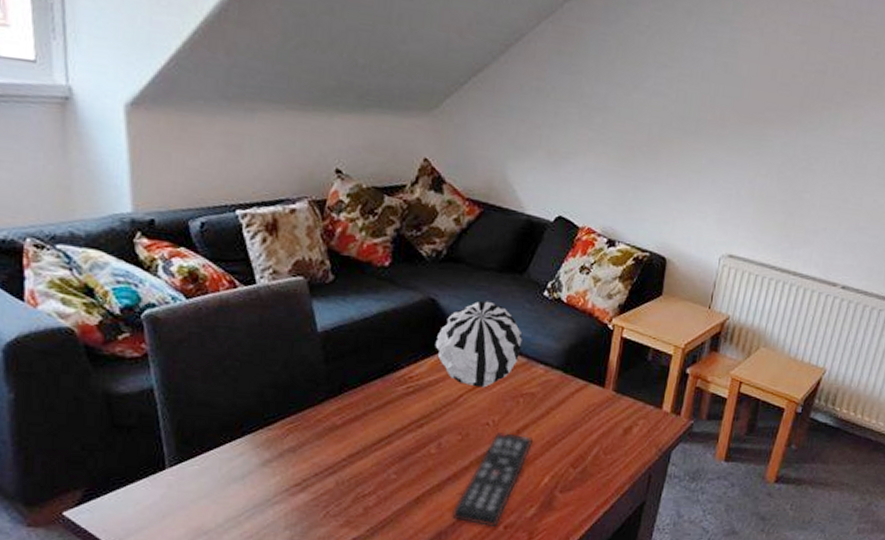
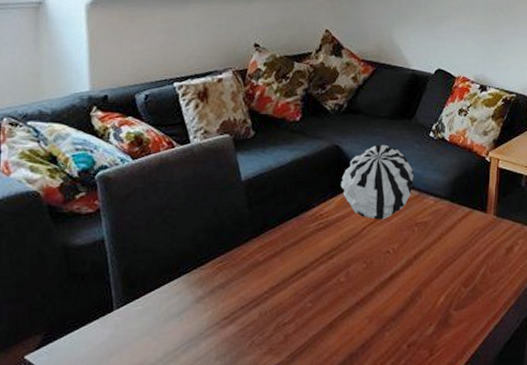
remote control: present [452,431,533,527] -> none [361,258,428,347]

